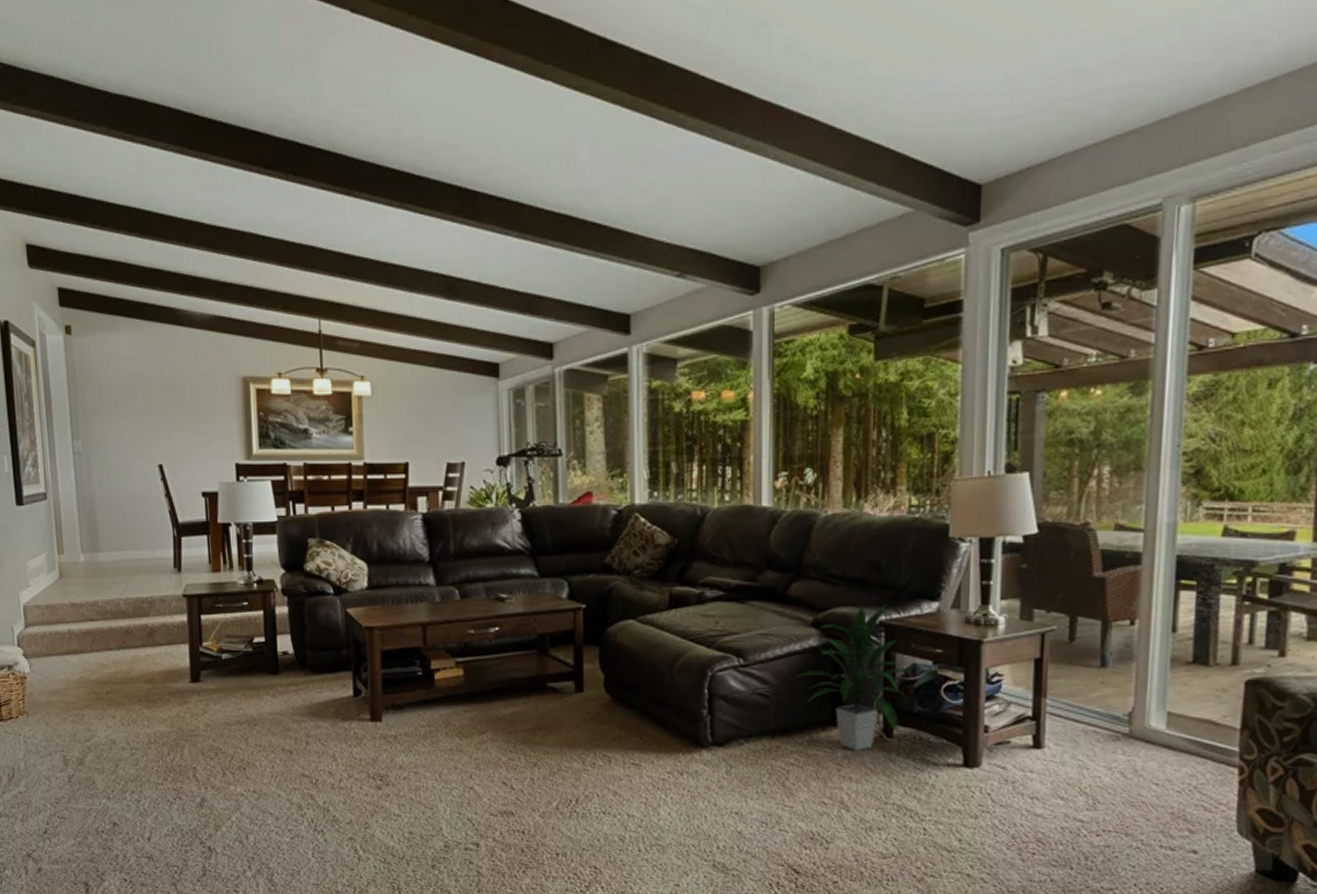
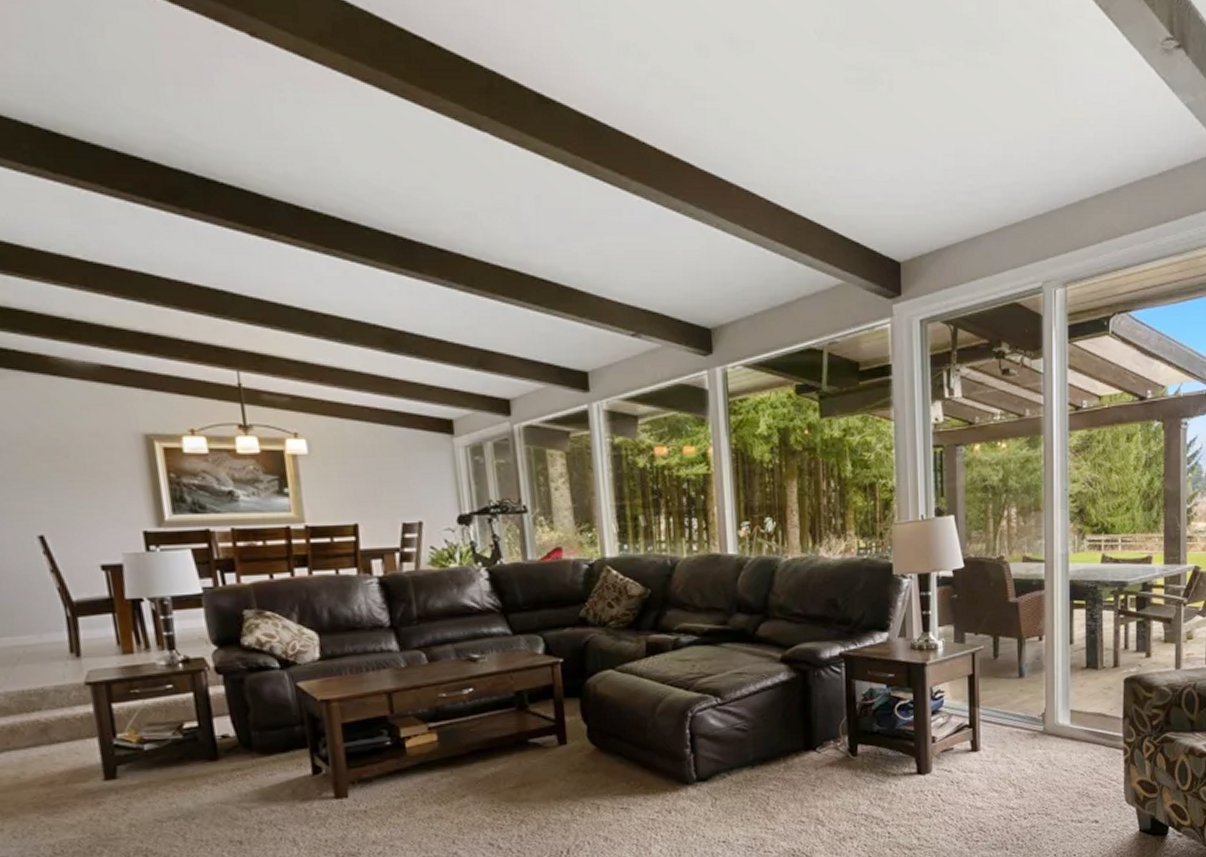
indoor plant: present [797,604,911,751] -> none [771,637,869,771]

